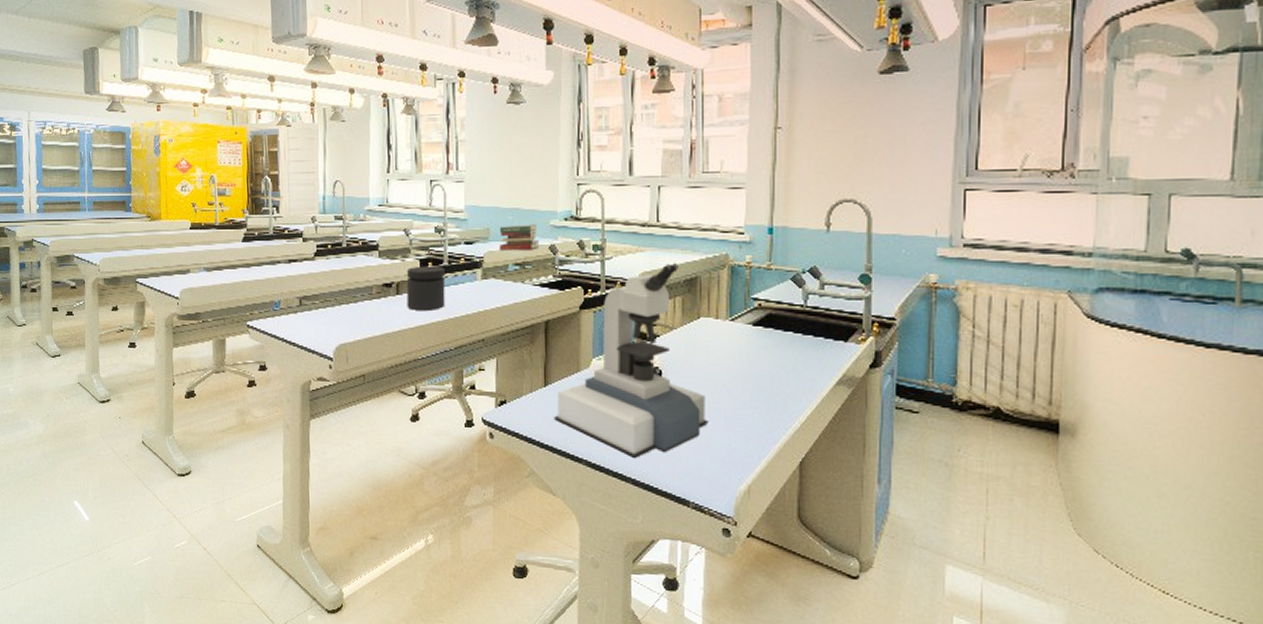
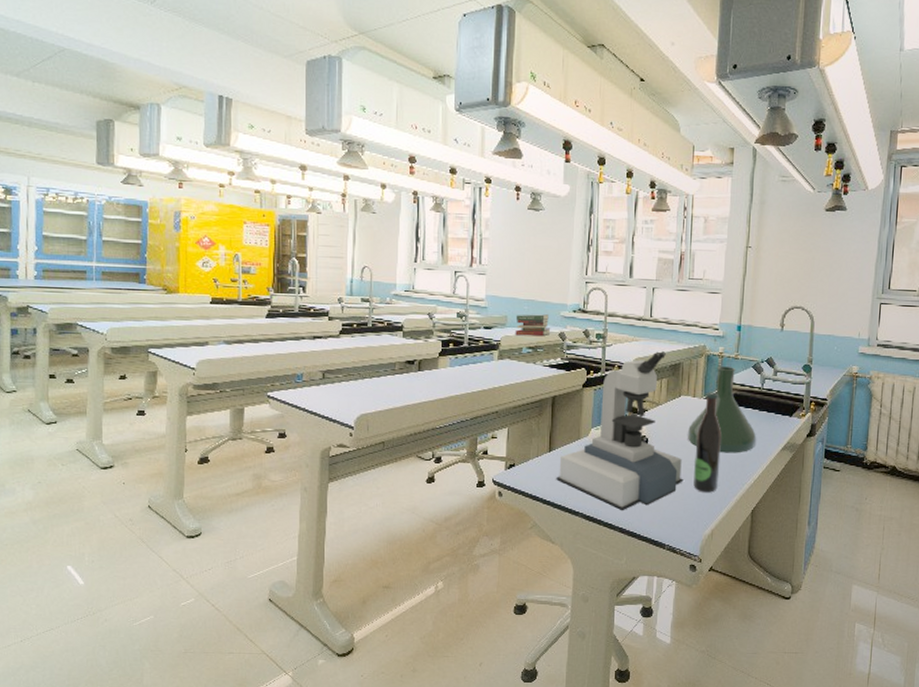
jar: present [406,266,445,310] -> none [428,346,464,386]
flask: none [710,280,802,389] -> present [687,366,757,453]
bottle: none [722,312,755,438] -> present [693,392,722,493]

